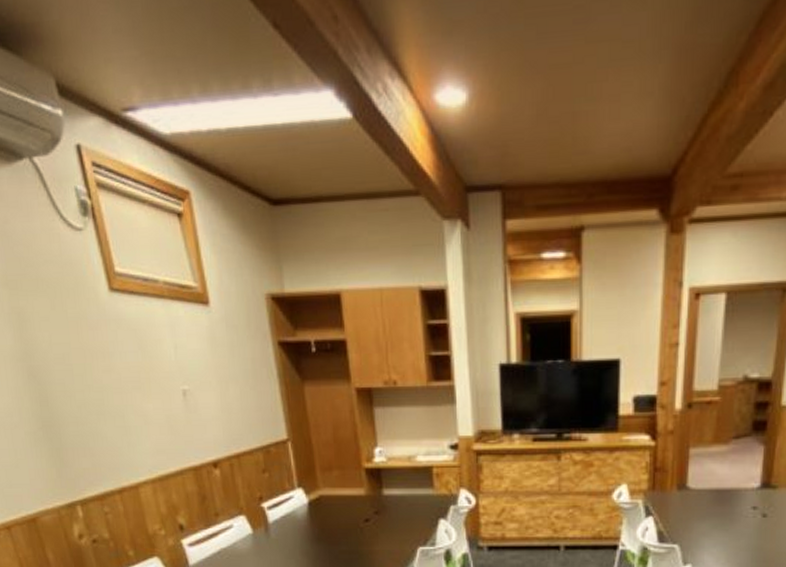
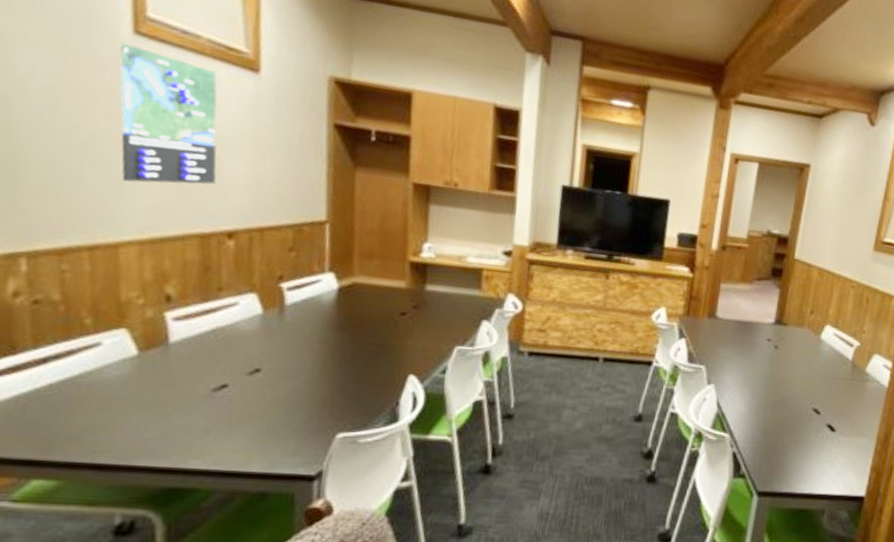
map: none [103,301,196,428] -> present [120,42,217,185]

